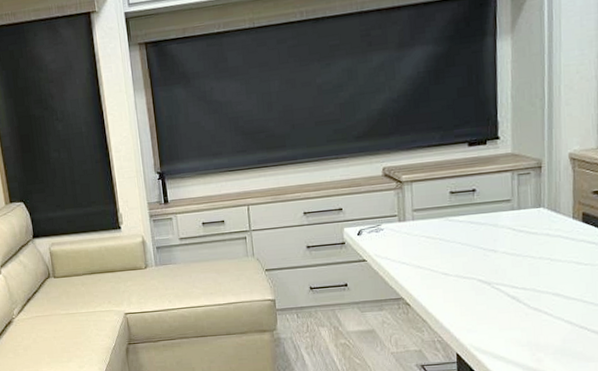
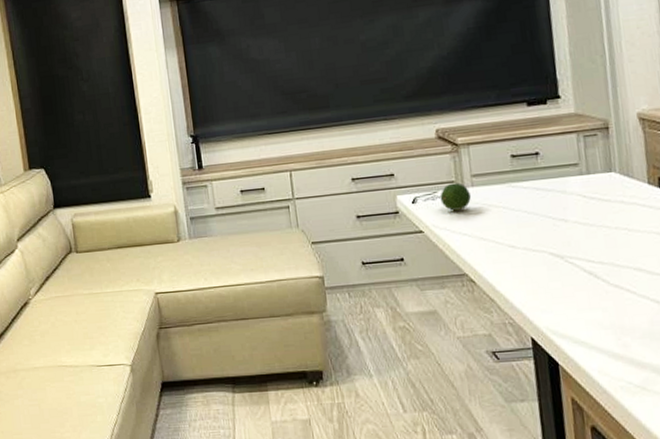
fruit: none [383,216,412,242] -> present [440,183,472,211]

